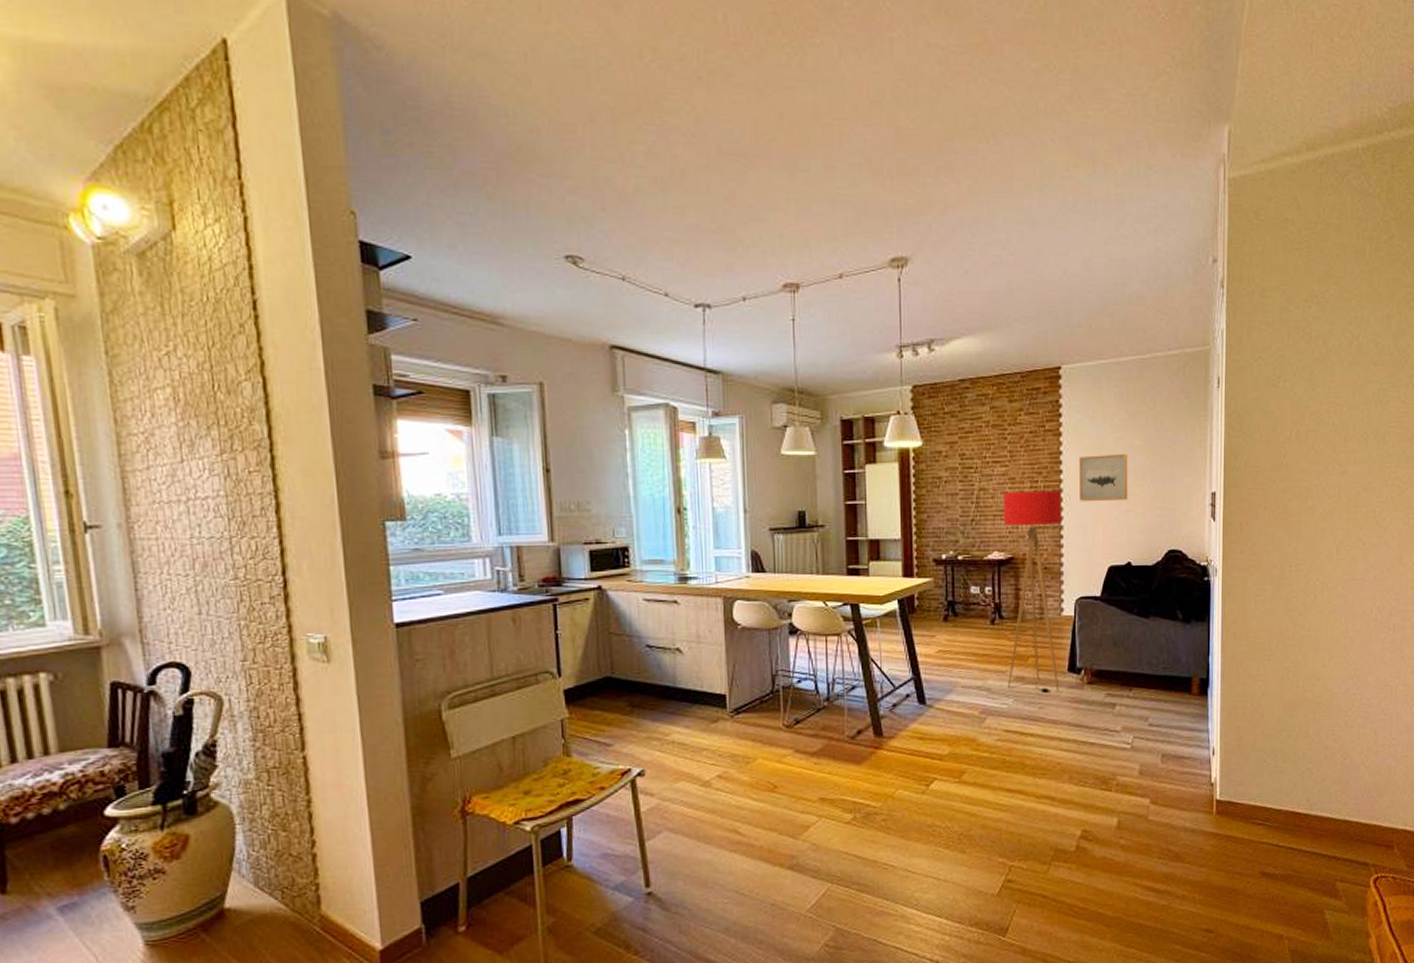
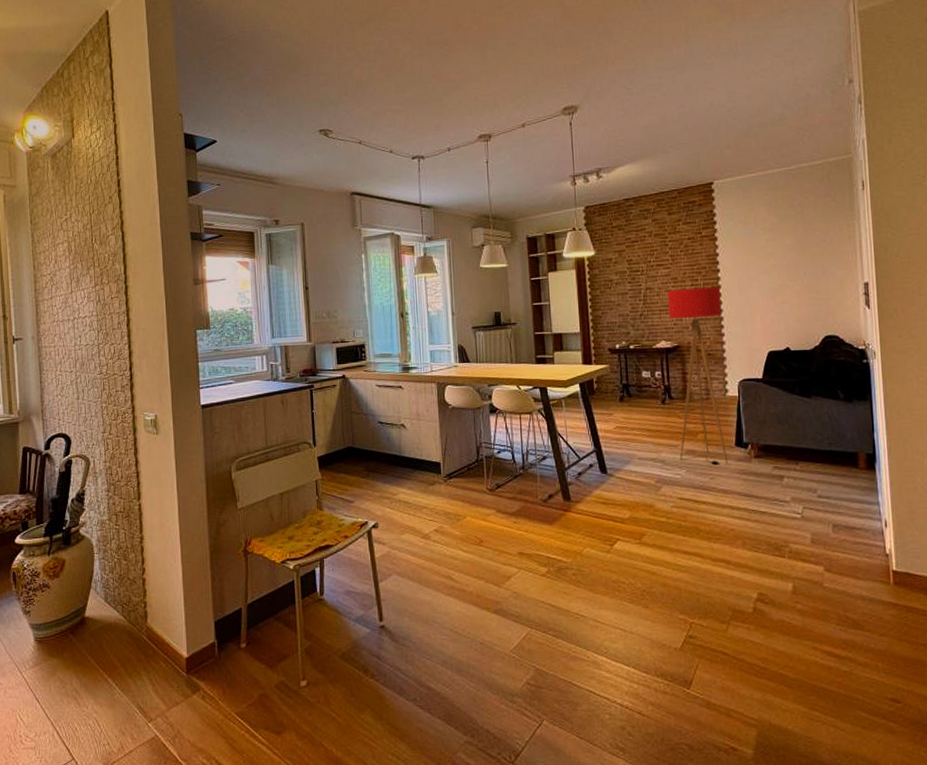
wall art: present [1078,453,1128,502] -> none [734,252,783,296]

